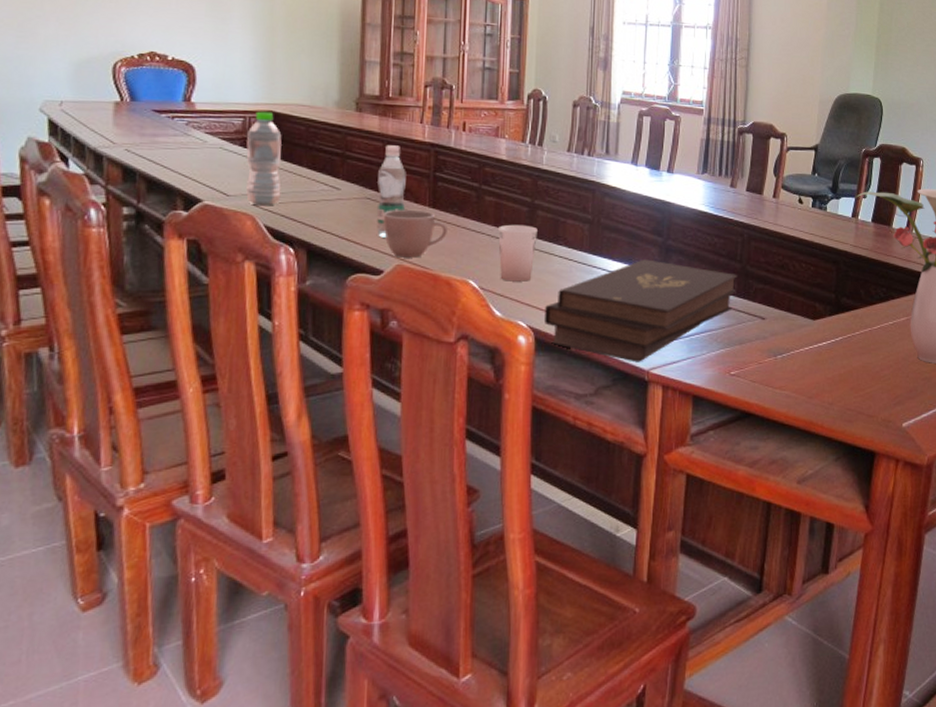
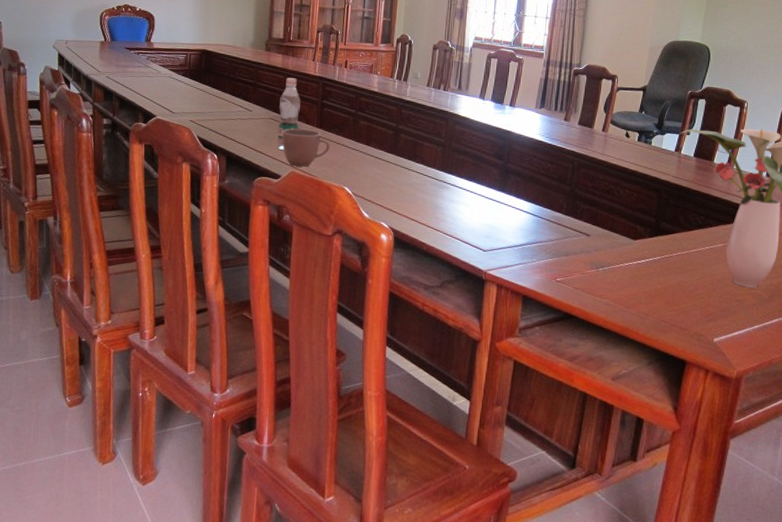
water bottle: present [246,111,282,206] -> none [186,49,212,122]
cup: present [498,224,538,282] -> none [369,144,400,191]
book: present [543,259,737,362] -> none [401,178,567,264]

